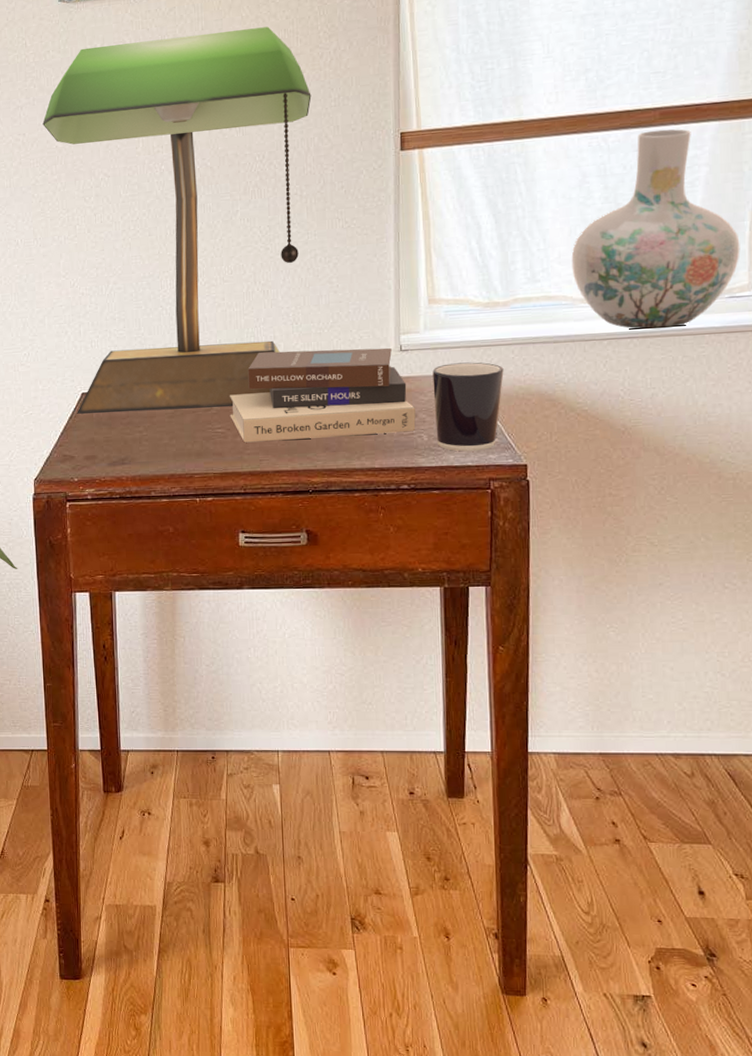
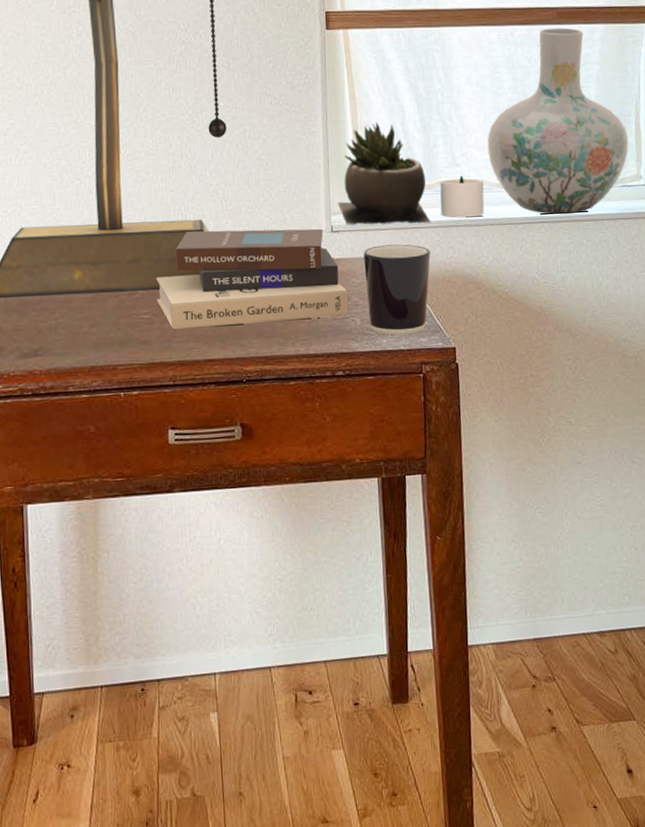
succulent plant: none [407,241,506,344] -> present [337,122,432,226]
candle: none [516,292,566,335] -> present [439,176,485,218]

